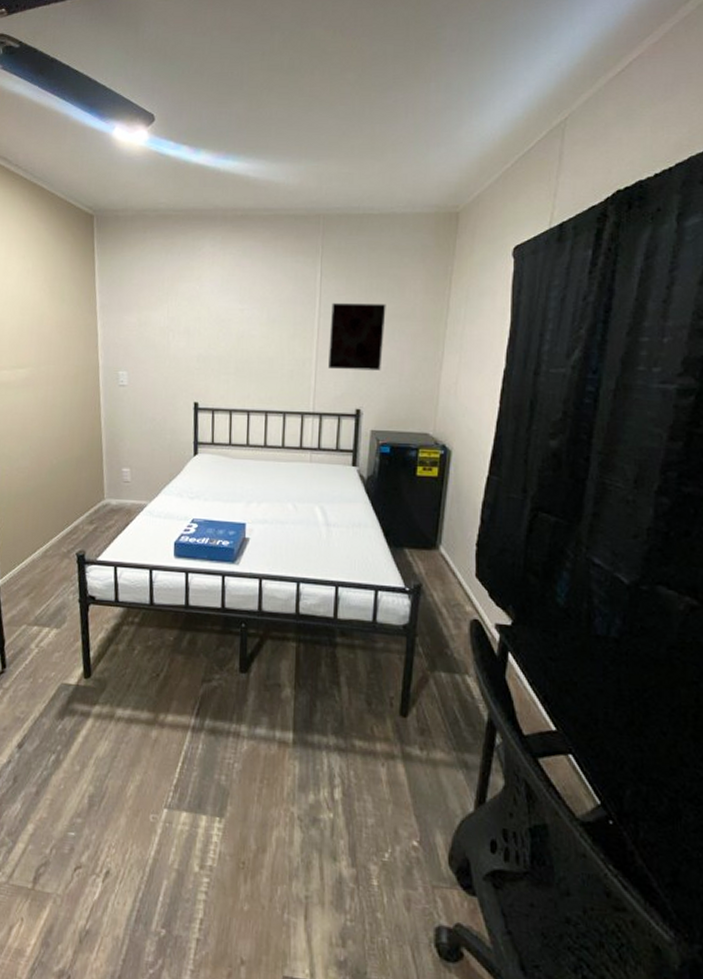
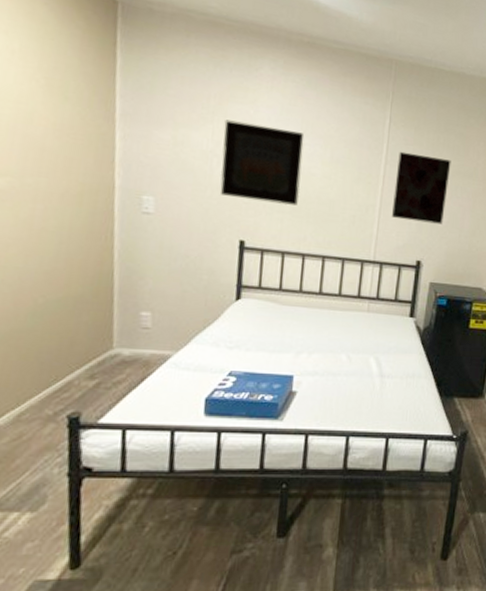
wall art: none [176,298,243,366] -> present [220,119,305,206]

